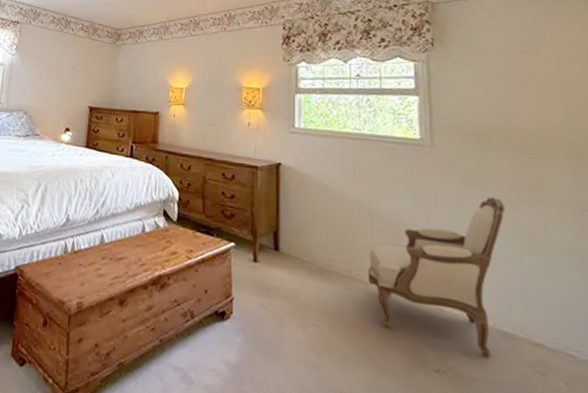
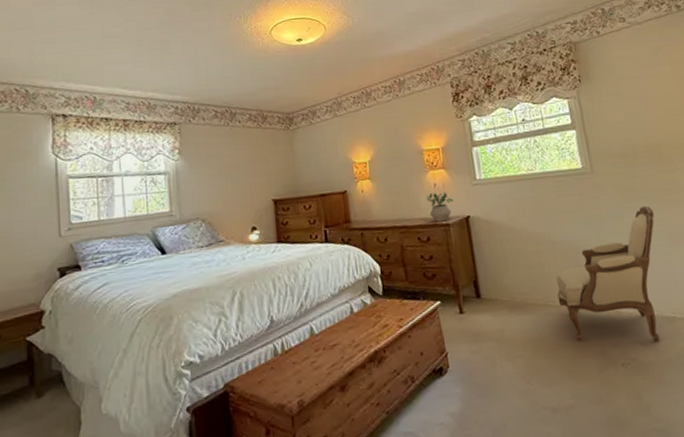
potted plant: none [237,132,266,163] -> present [426,192,454,222]

